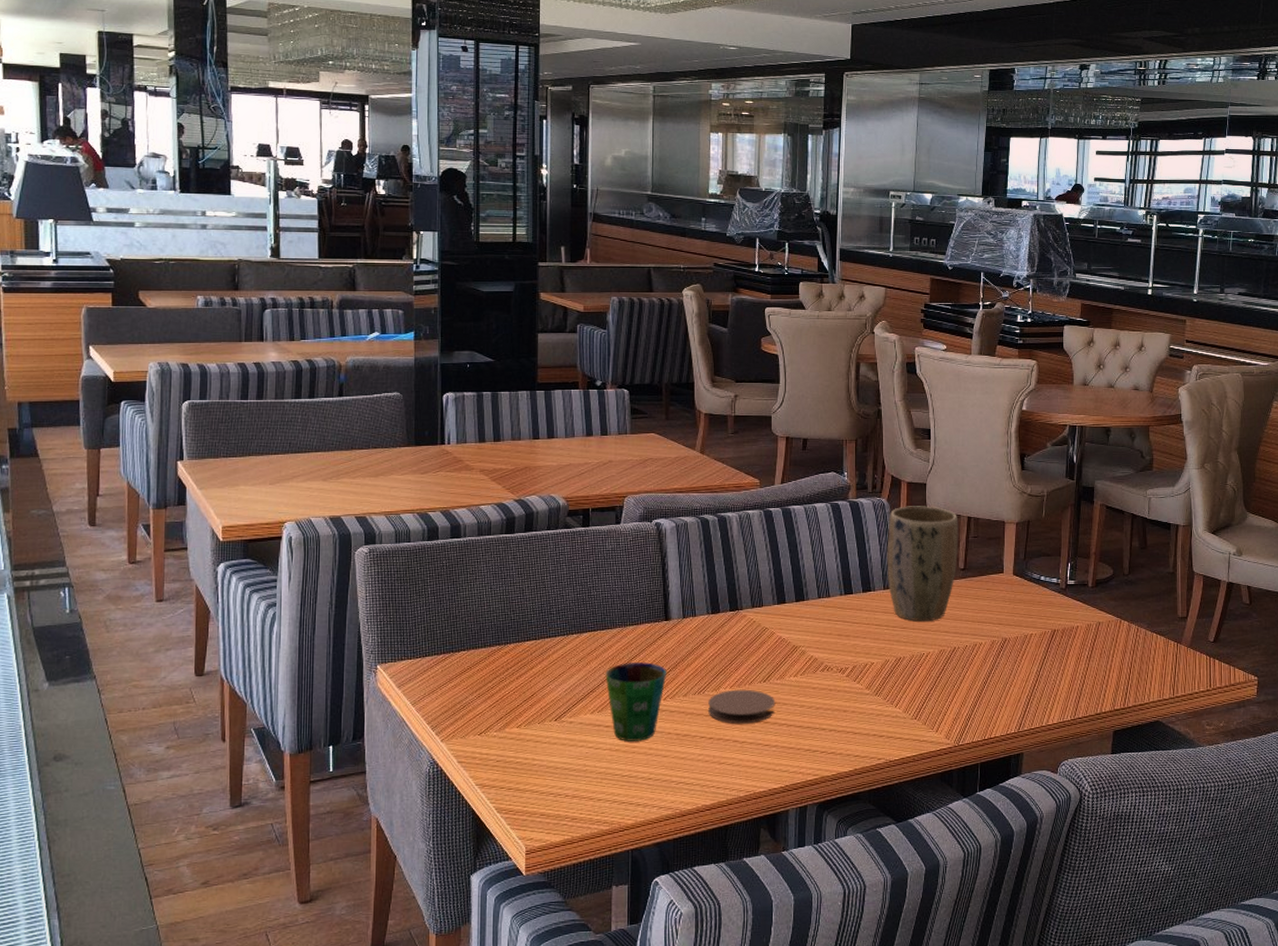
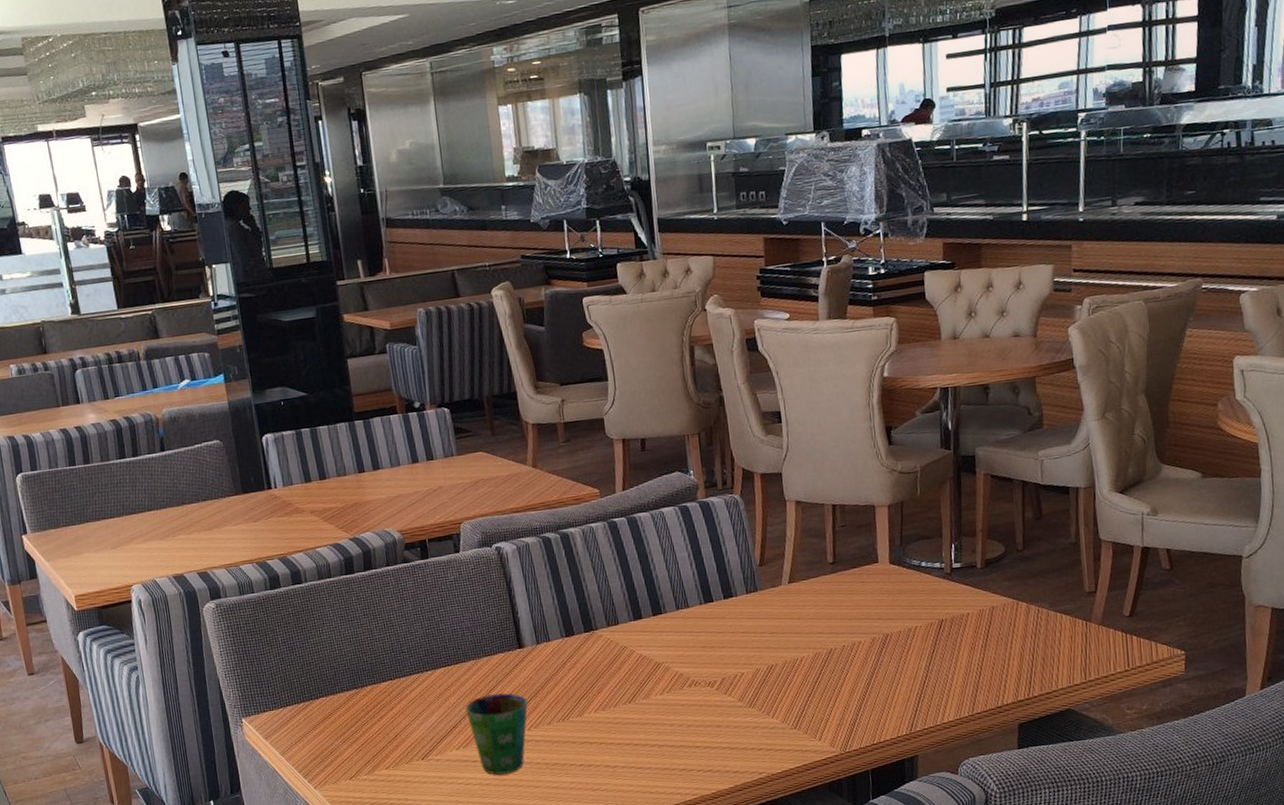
coaster: present [707,689,776,724] -> none [574,712,644,749]
plant pot: present [887,506,959,622] -> none [744,497,825,625]

